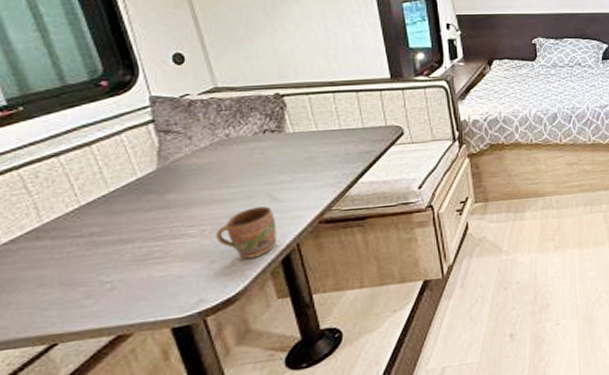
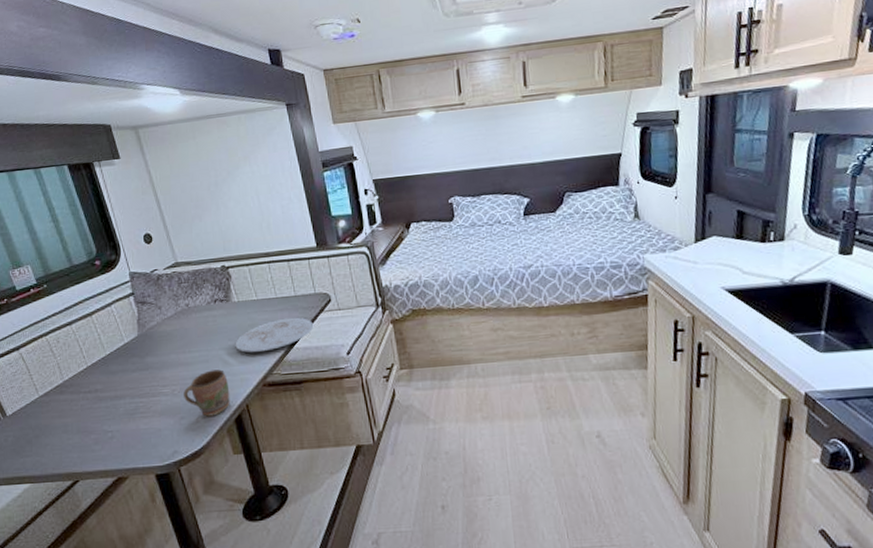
plate: none [286,150,383,188] -> present [235,317,314,353]

